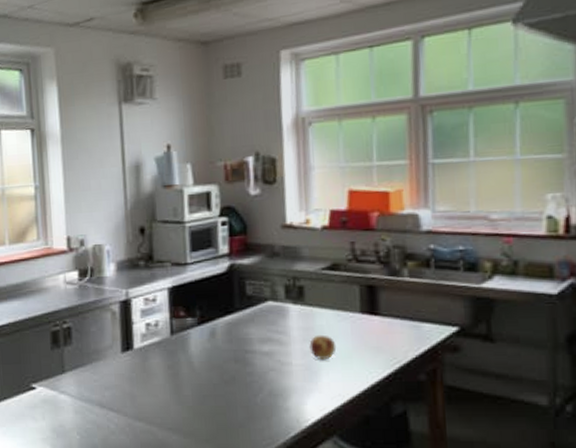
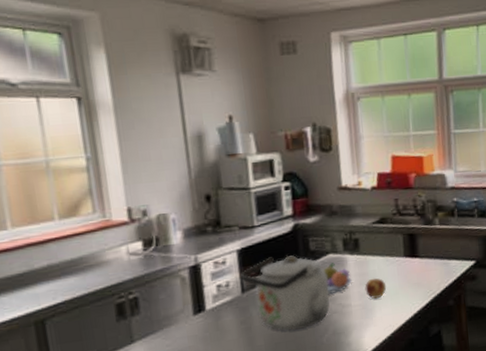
kettle: none [171,298,267,385] -> present [241,255,330,331]
fruit bowl: none [260,311,294,347] -> present [323,263,352,294]

